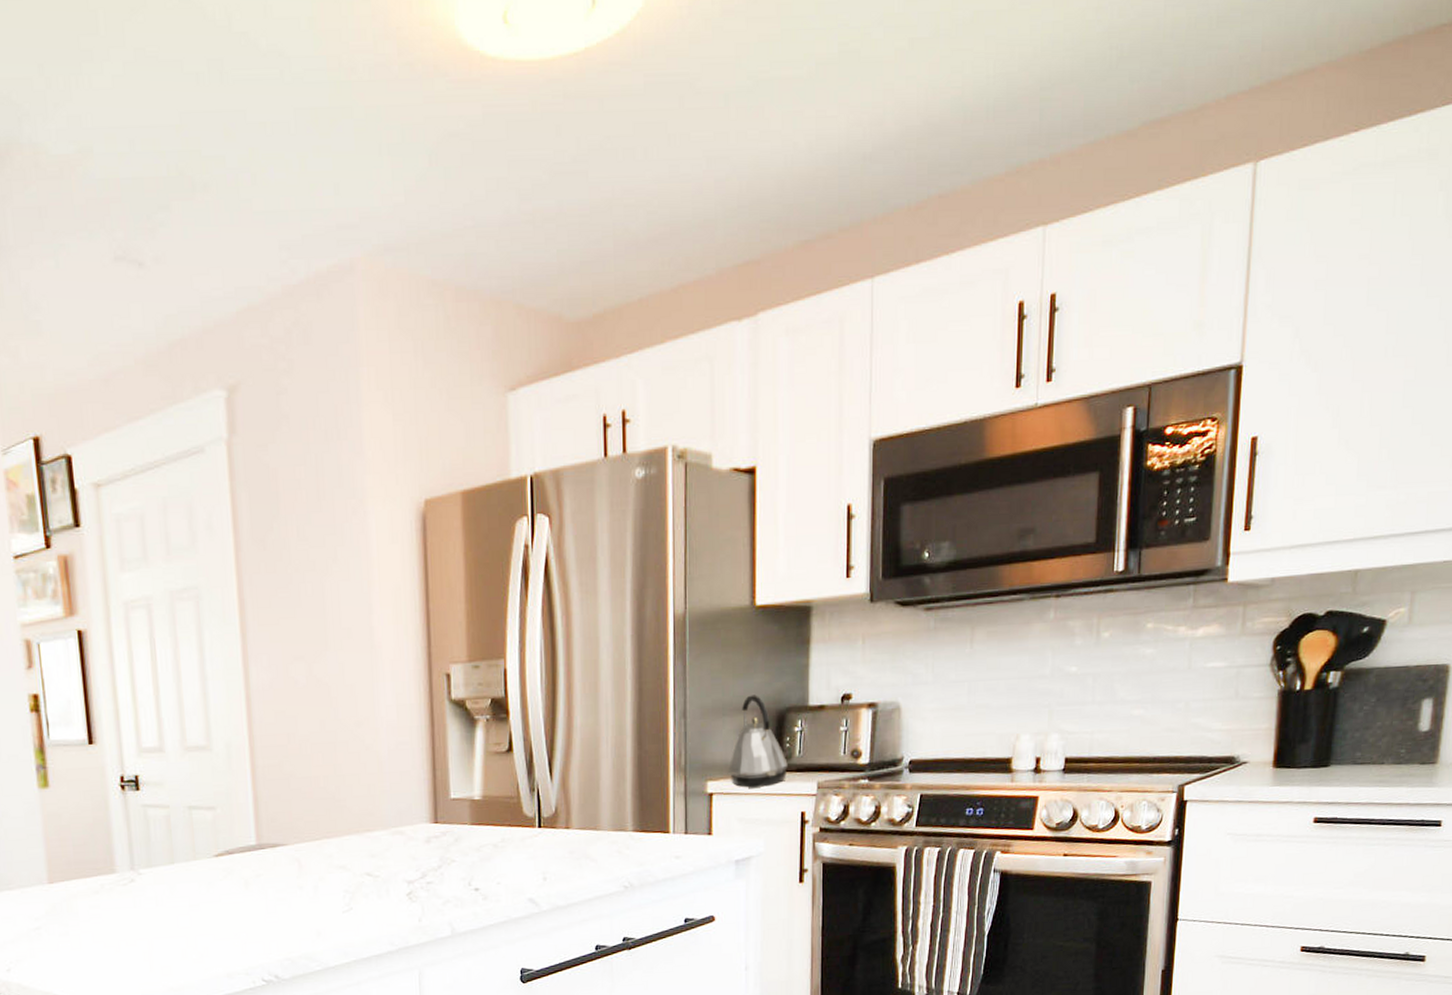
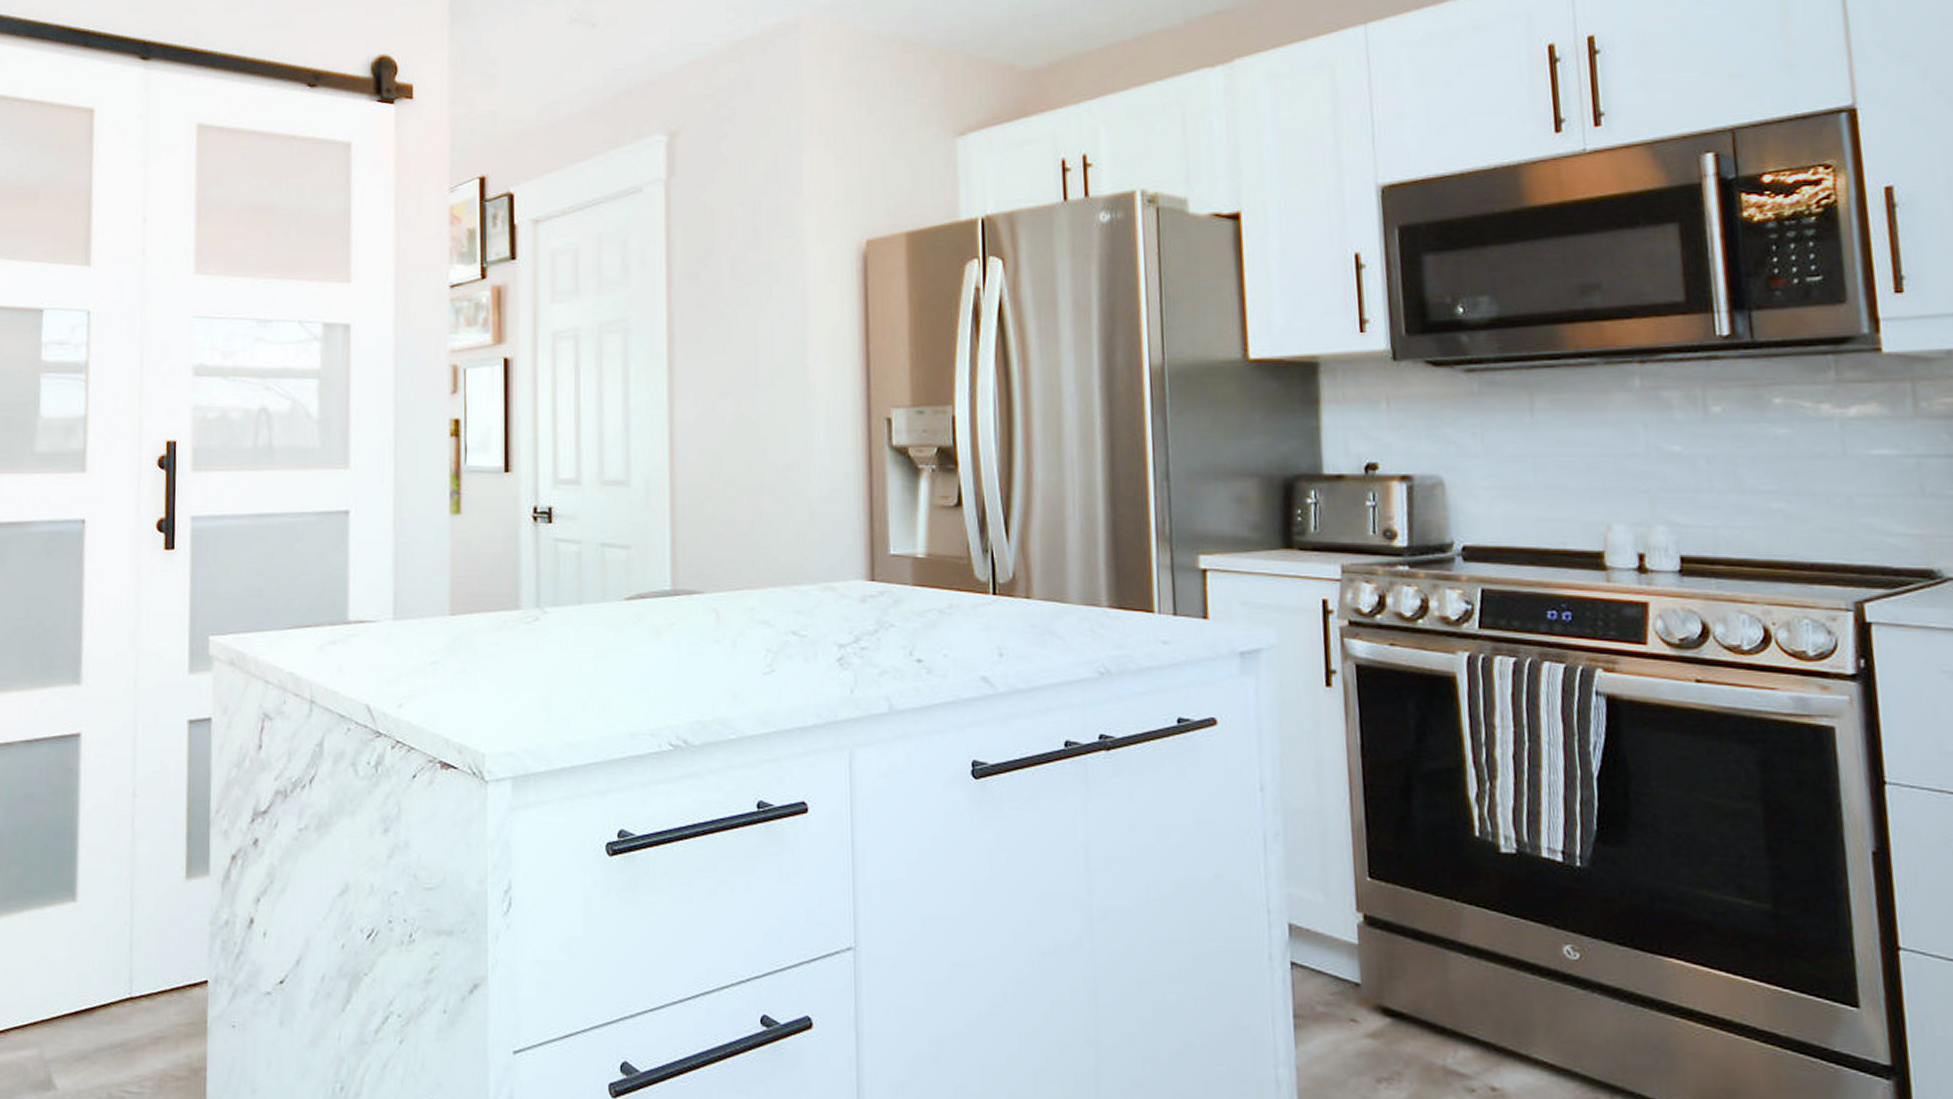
kettle: present [728,694,788,788] -> none [1225,458,1301,566]

